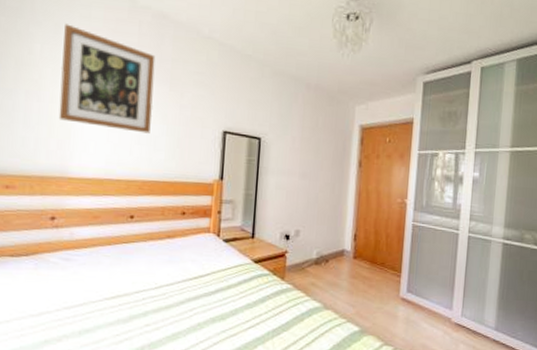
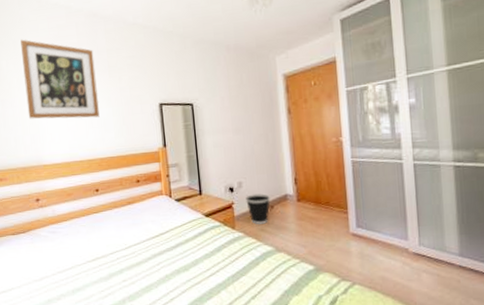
wastebasket: none [300,245,326,278] -> present [245,193,270,224]

